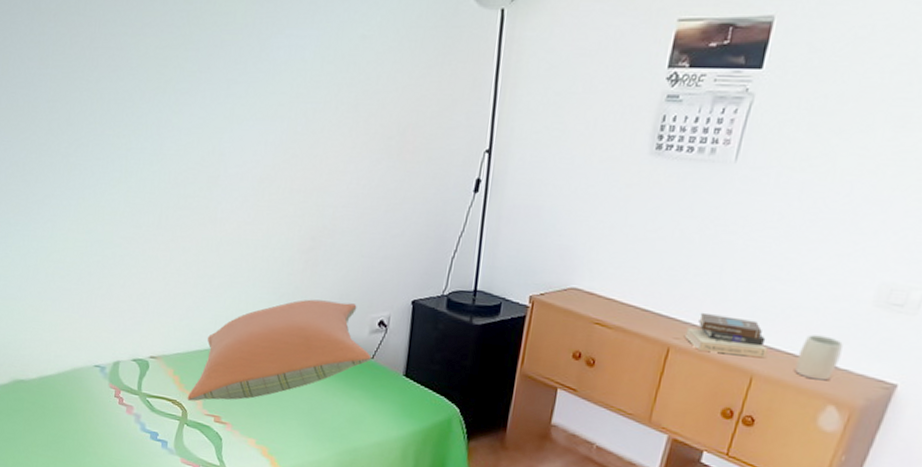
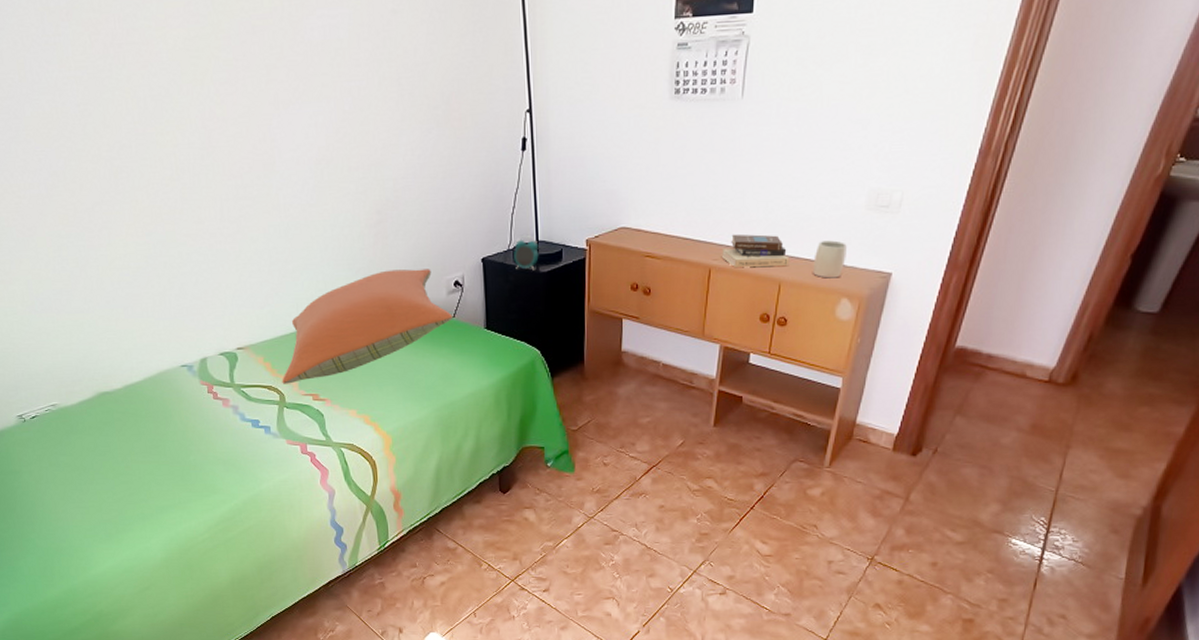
alarm clock: none [447,282,476,322] -> present [514,235,539,271]

